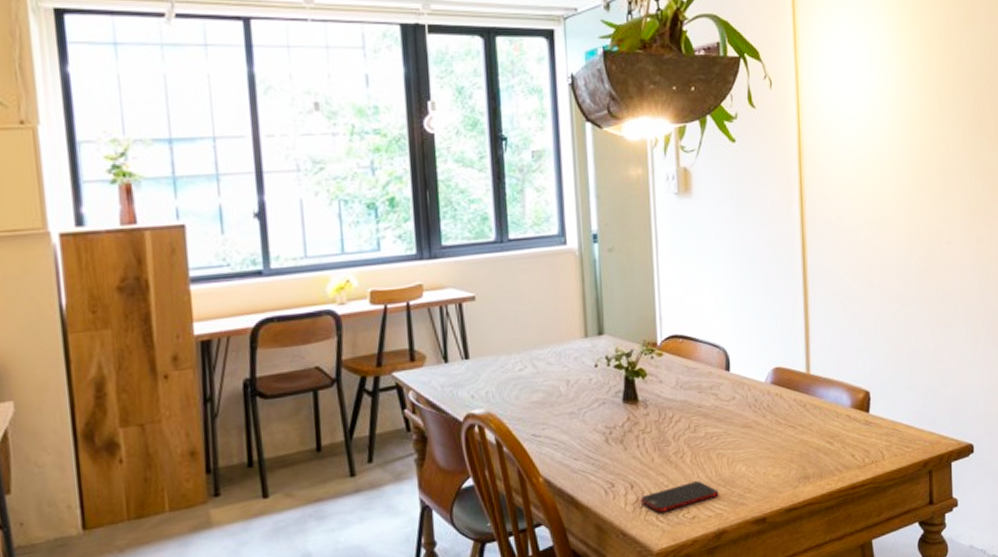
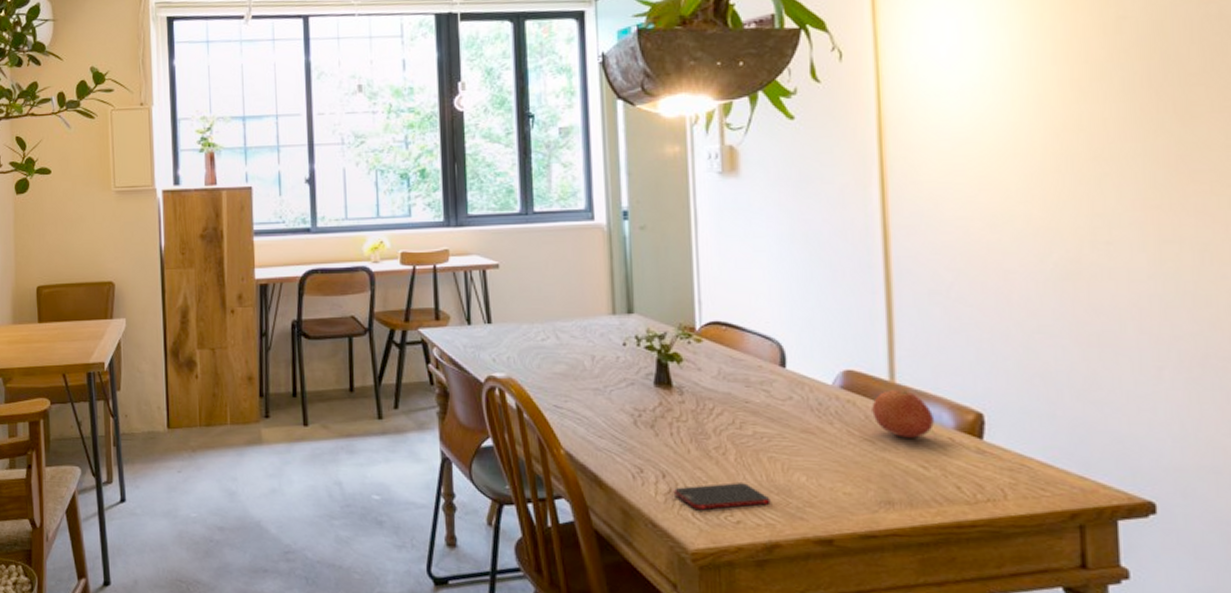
fruit: none [794,379,837,420] -> present [872,390,934,438]

